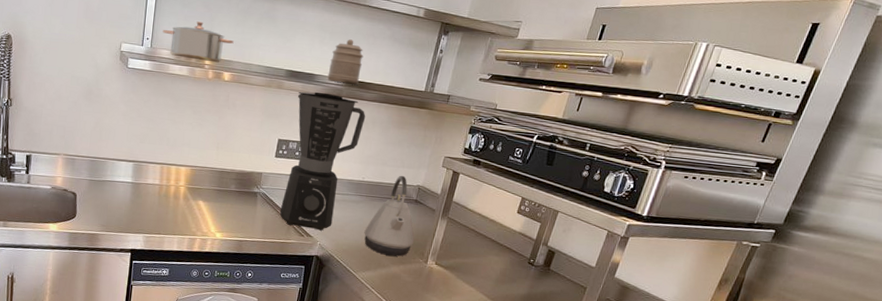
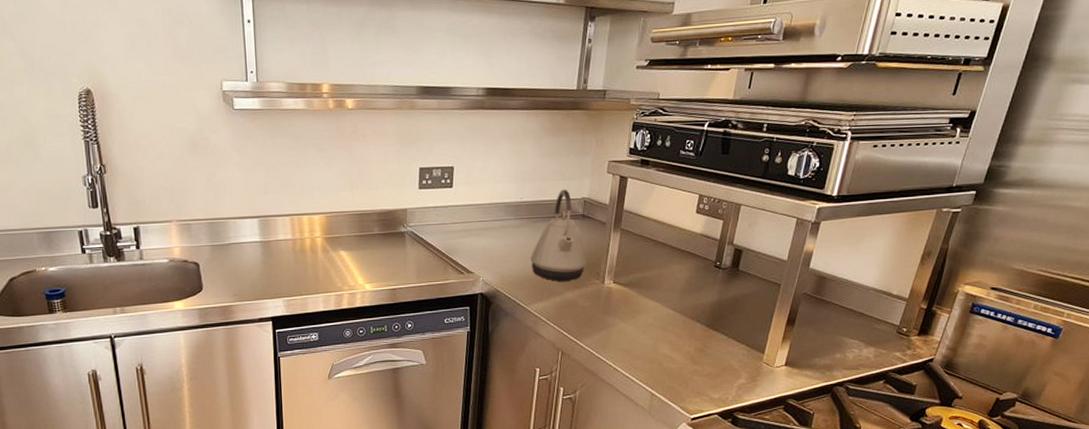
cooking pot: present [162,21,234,63] -> none [268,43,352,90]
blender: present [280,92,366,231] -> none [433,107,515,265]
jar: present [327,39,364,86] -> none [465,41,503,94]

